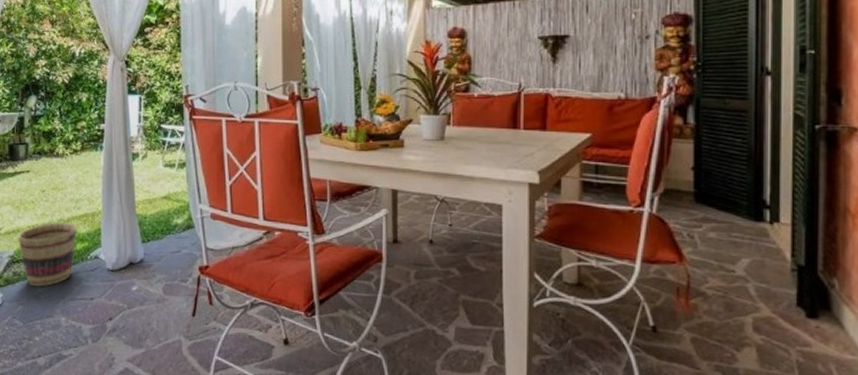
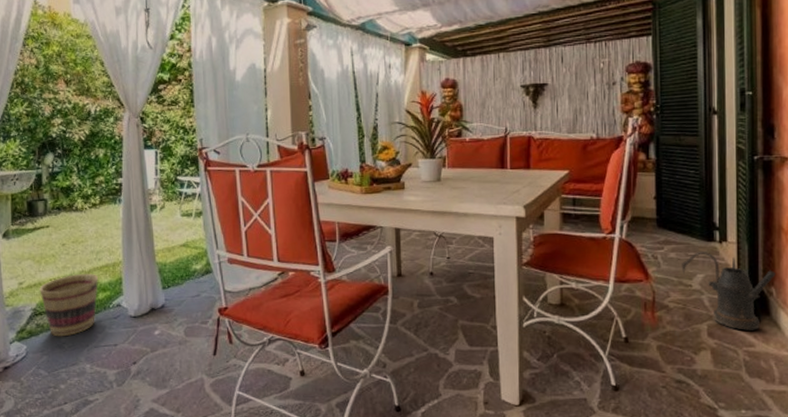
watering can: none [722,232,839,328] -> present [681,251,776,331]

